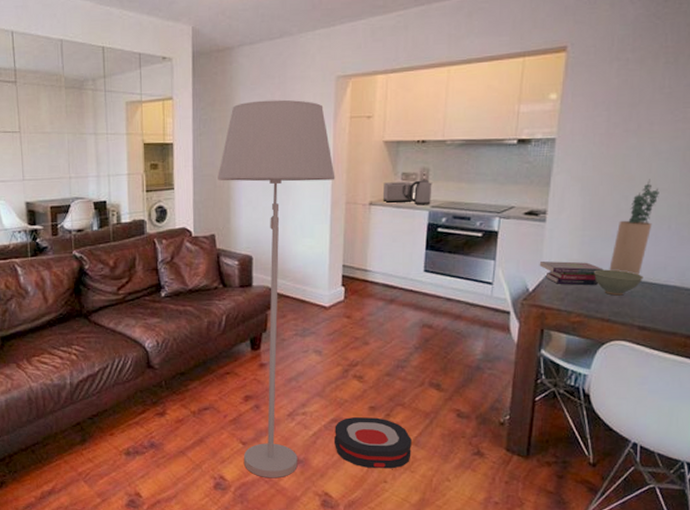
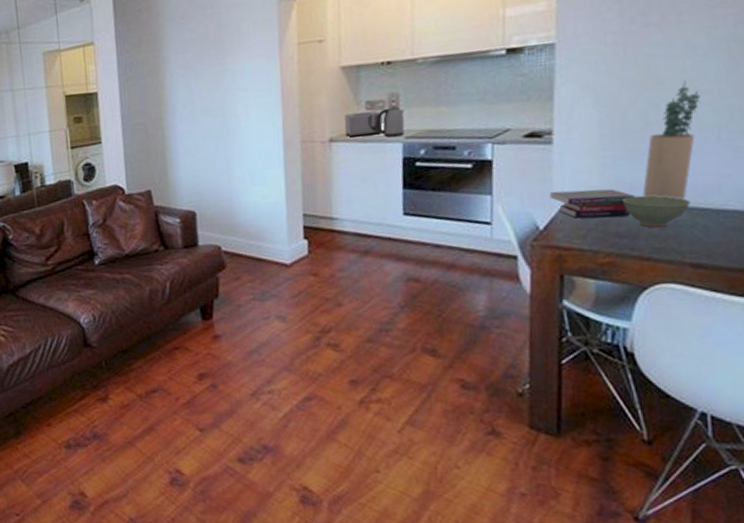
floor lamp: present [217,99,335,479] -> none [149,30,286,471]
robot vacuum: present [333,416,412,469] -> none [309,393,408,456]

